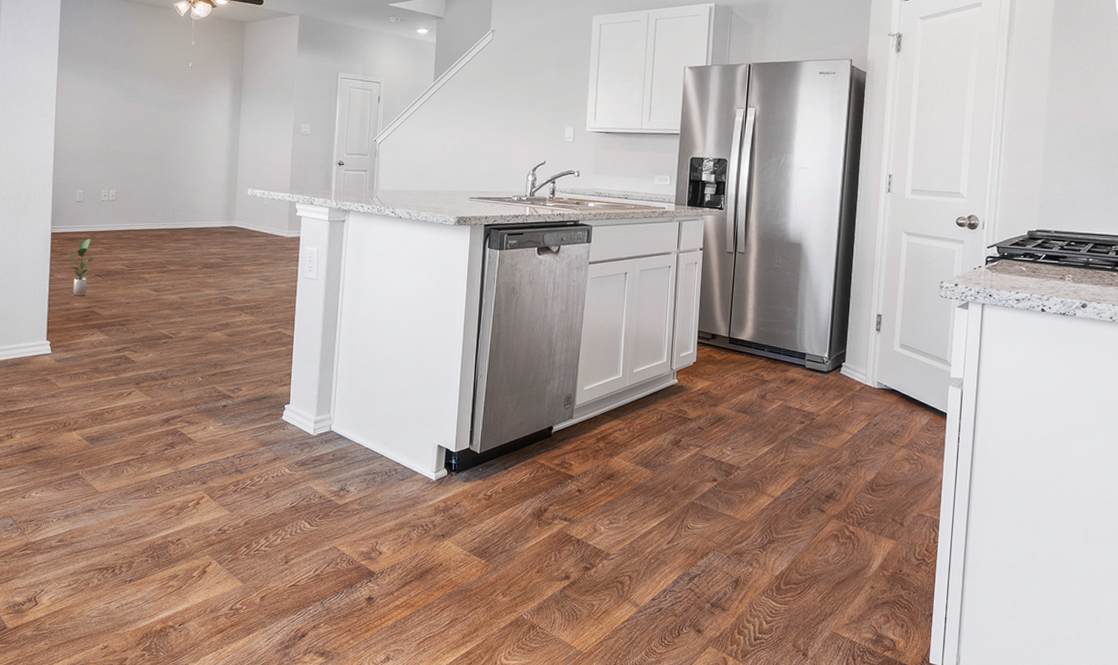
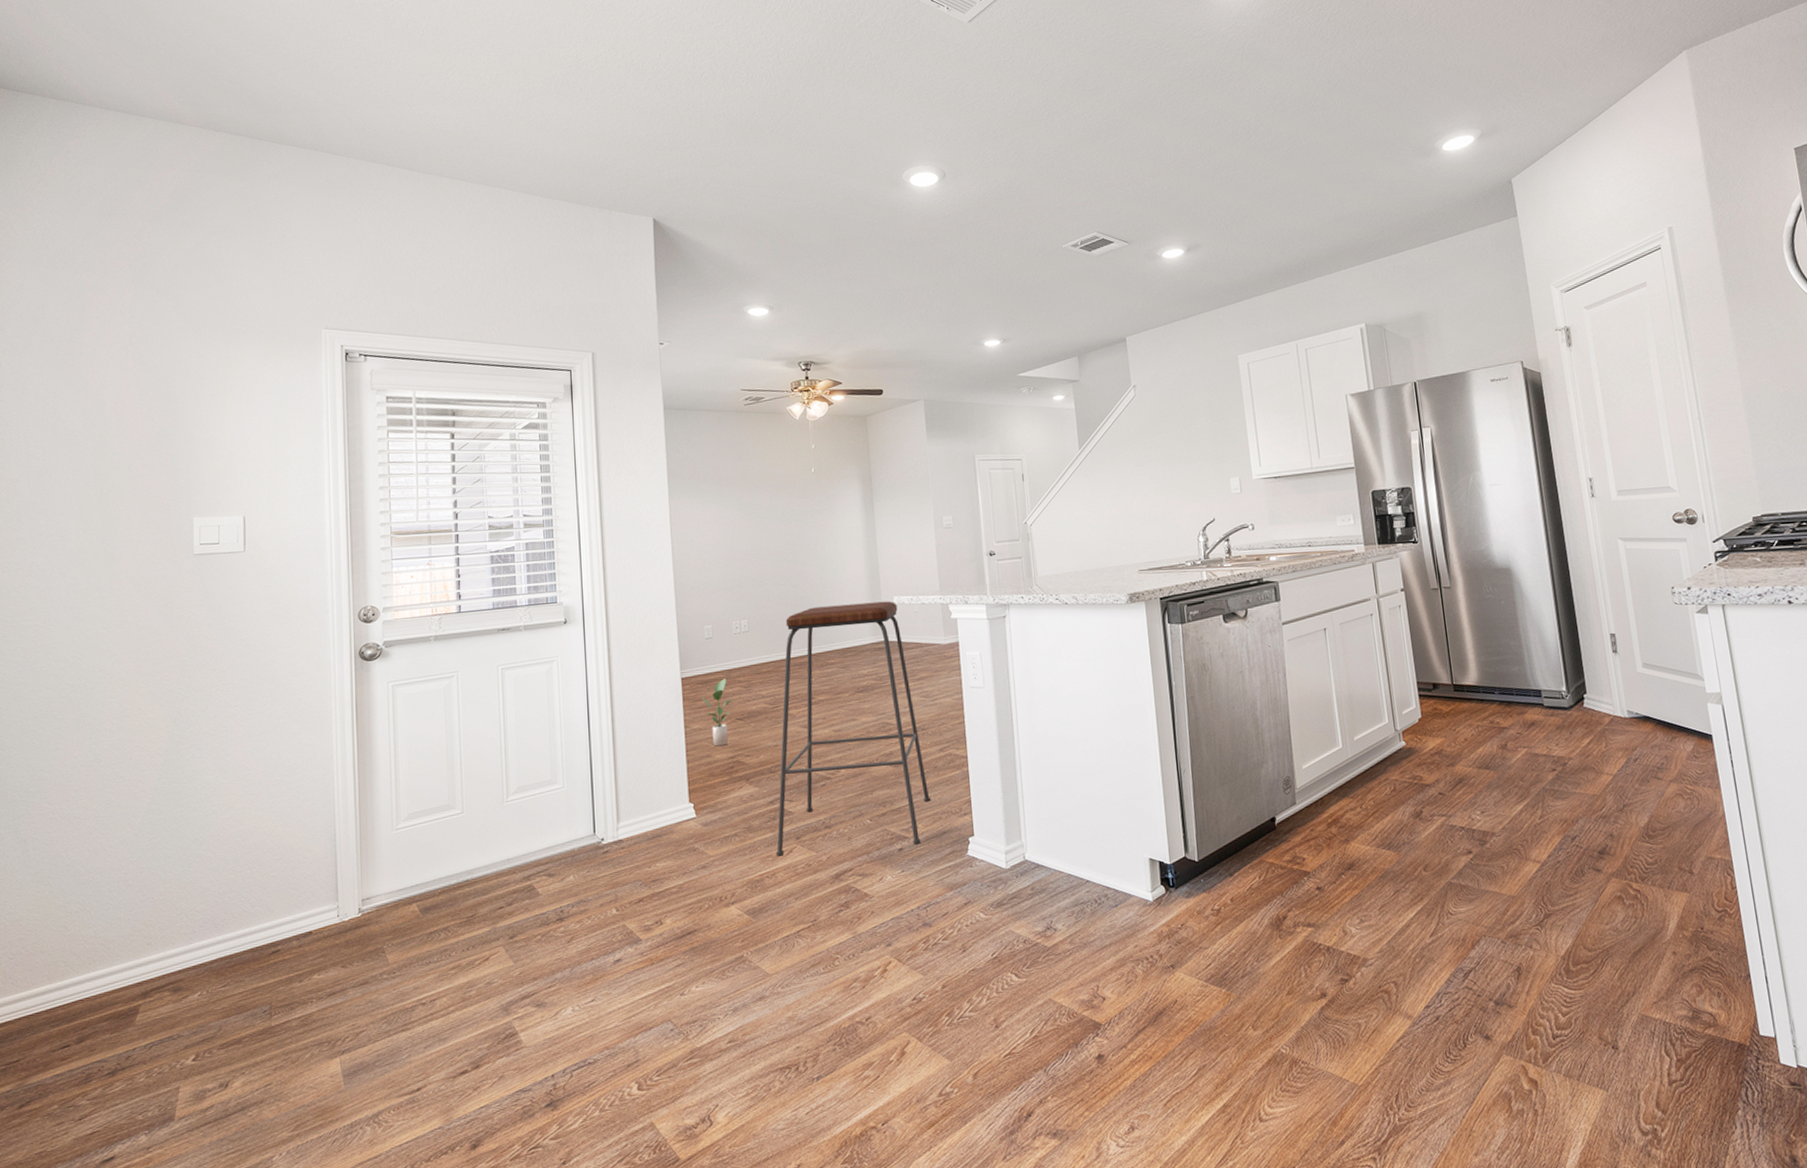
bar stool: none [116,188,256,404] -> present [775,601,930,856]

